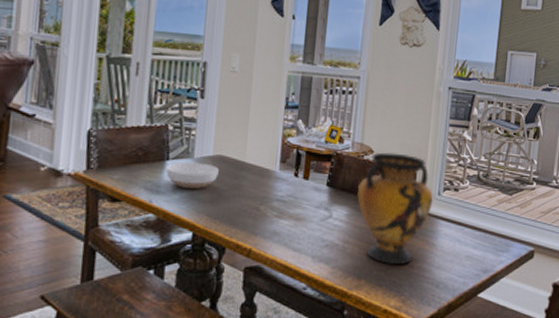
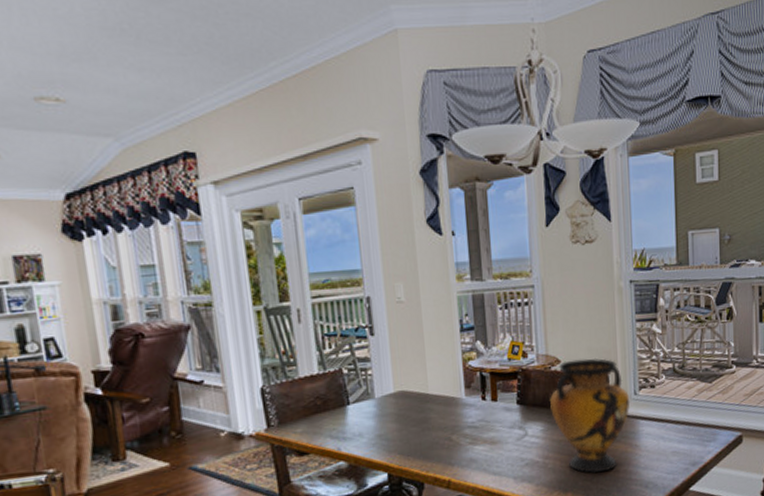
bowl: present [166,162,219,189] -> none [348,401,403,431]

